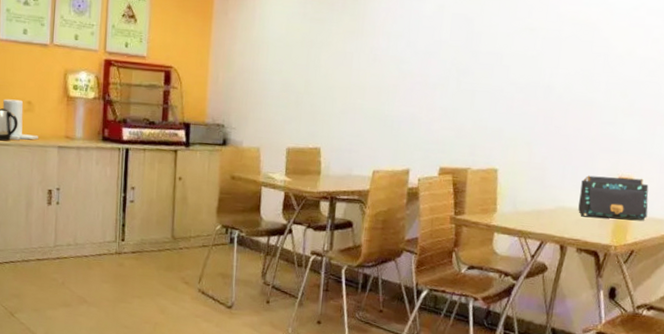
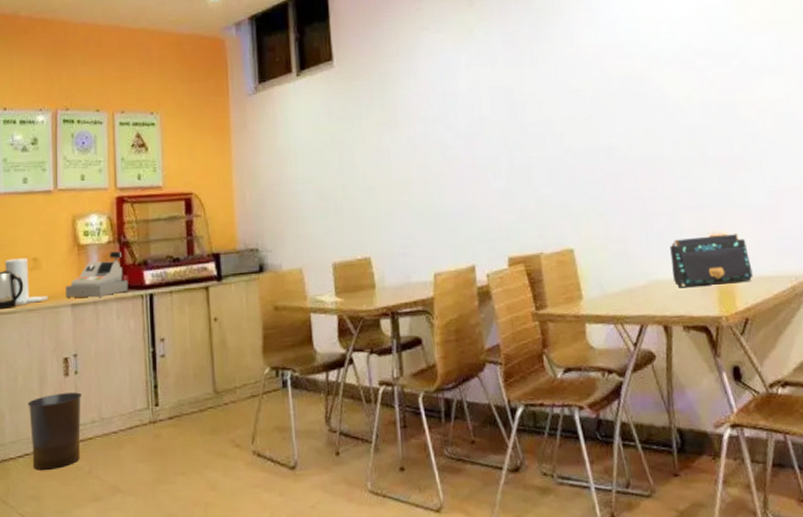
waste bin: none [15,217,62,277] -> present [28,392,83,470]
cash register: none [53,107,109,145] -> present [65,251,129,299]

